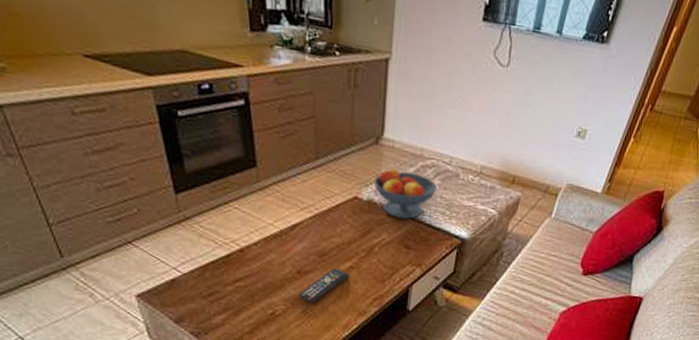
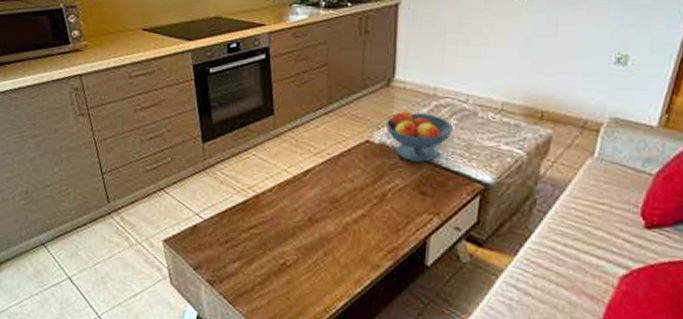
remote control: present [299,268,350,303] -> none [310,216,362,254]

